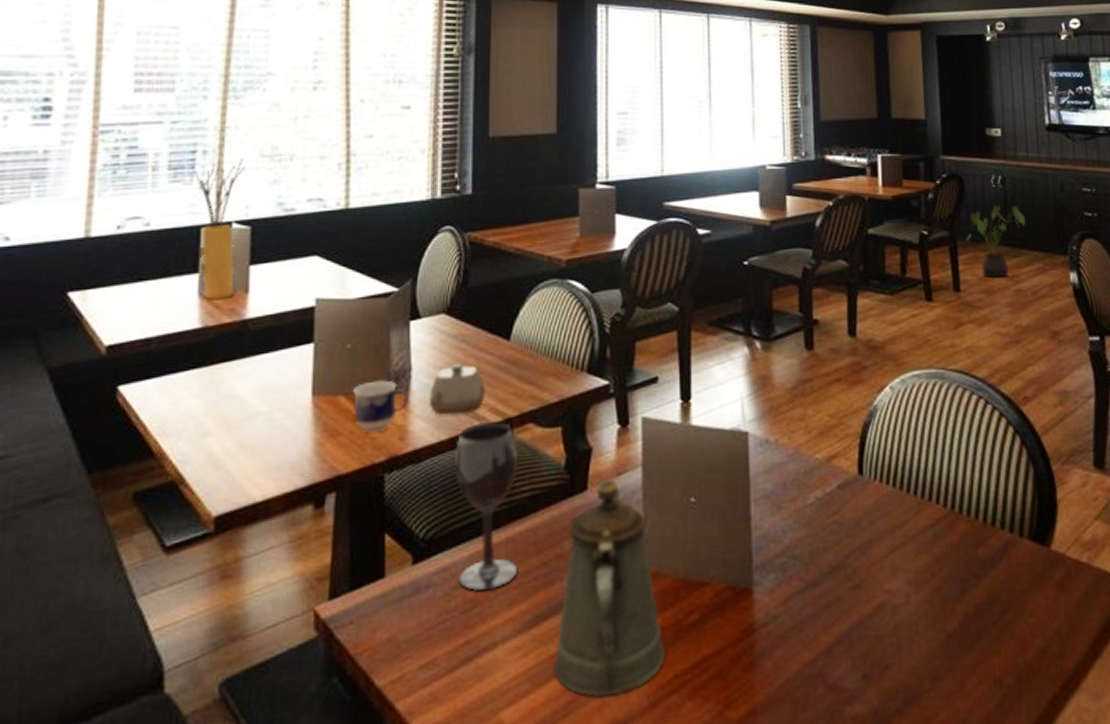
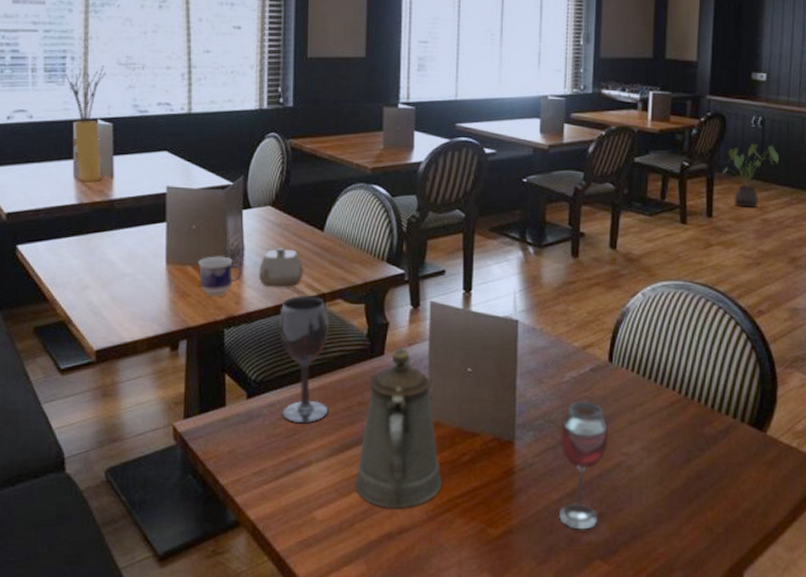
wineglass: none [807,526,867,700] -> present [558,400,609,530]

